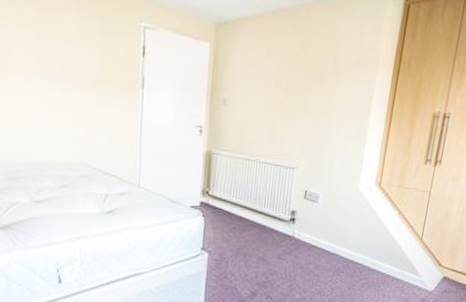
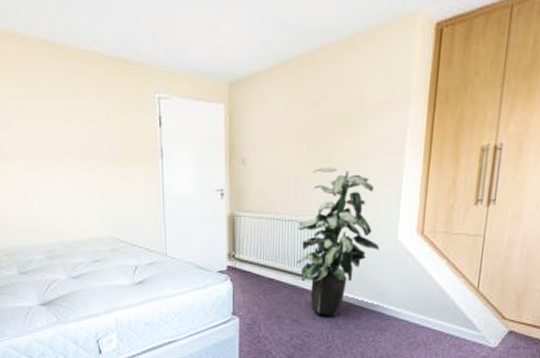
indoor plant: none [267,115,343,256] -> present [296,167,380,316]

